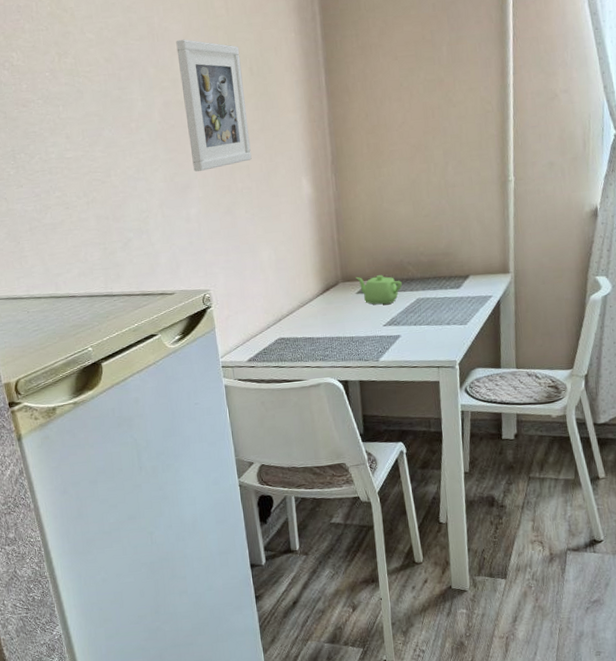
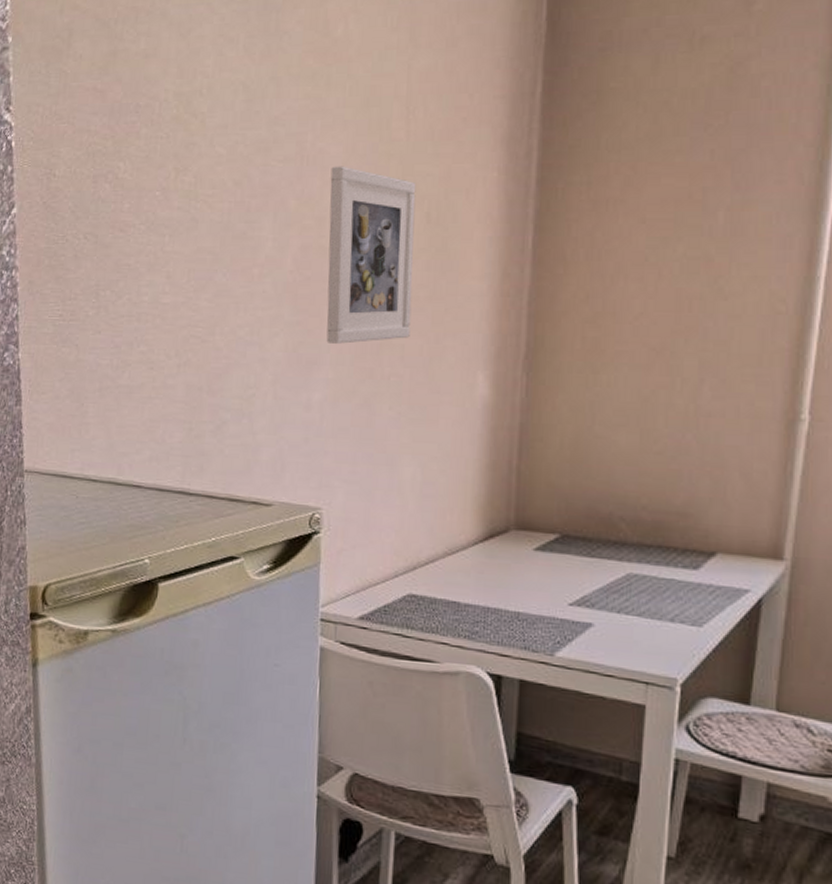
teapot: present [356,275,402,305] -> none [536,526,606,574]

